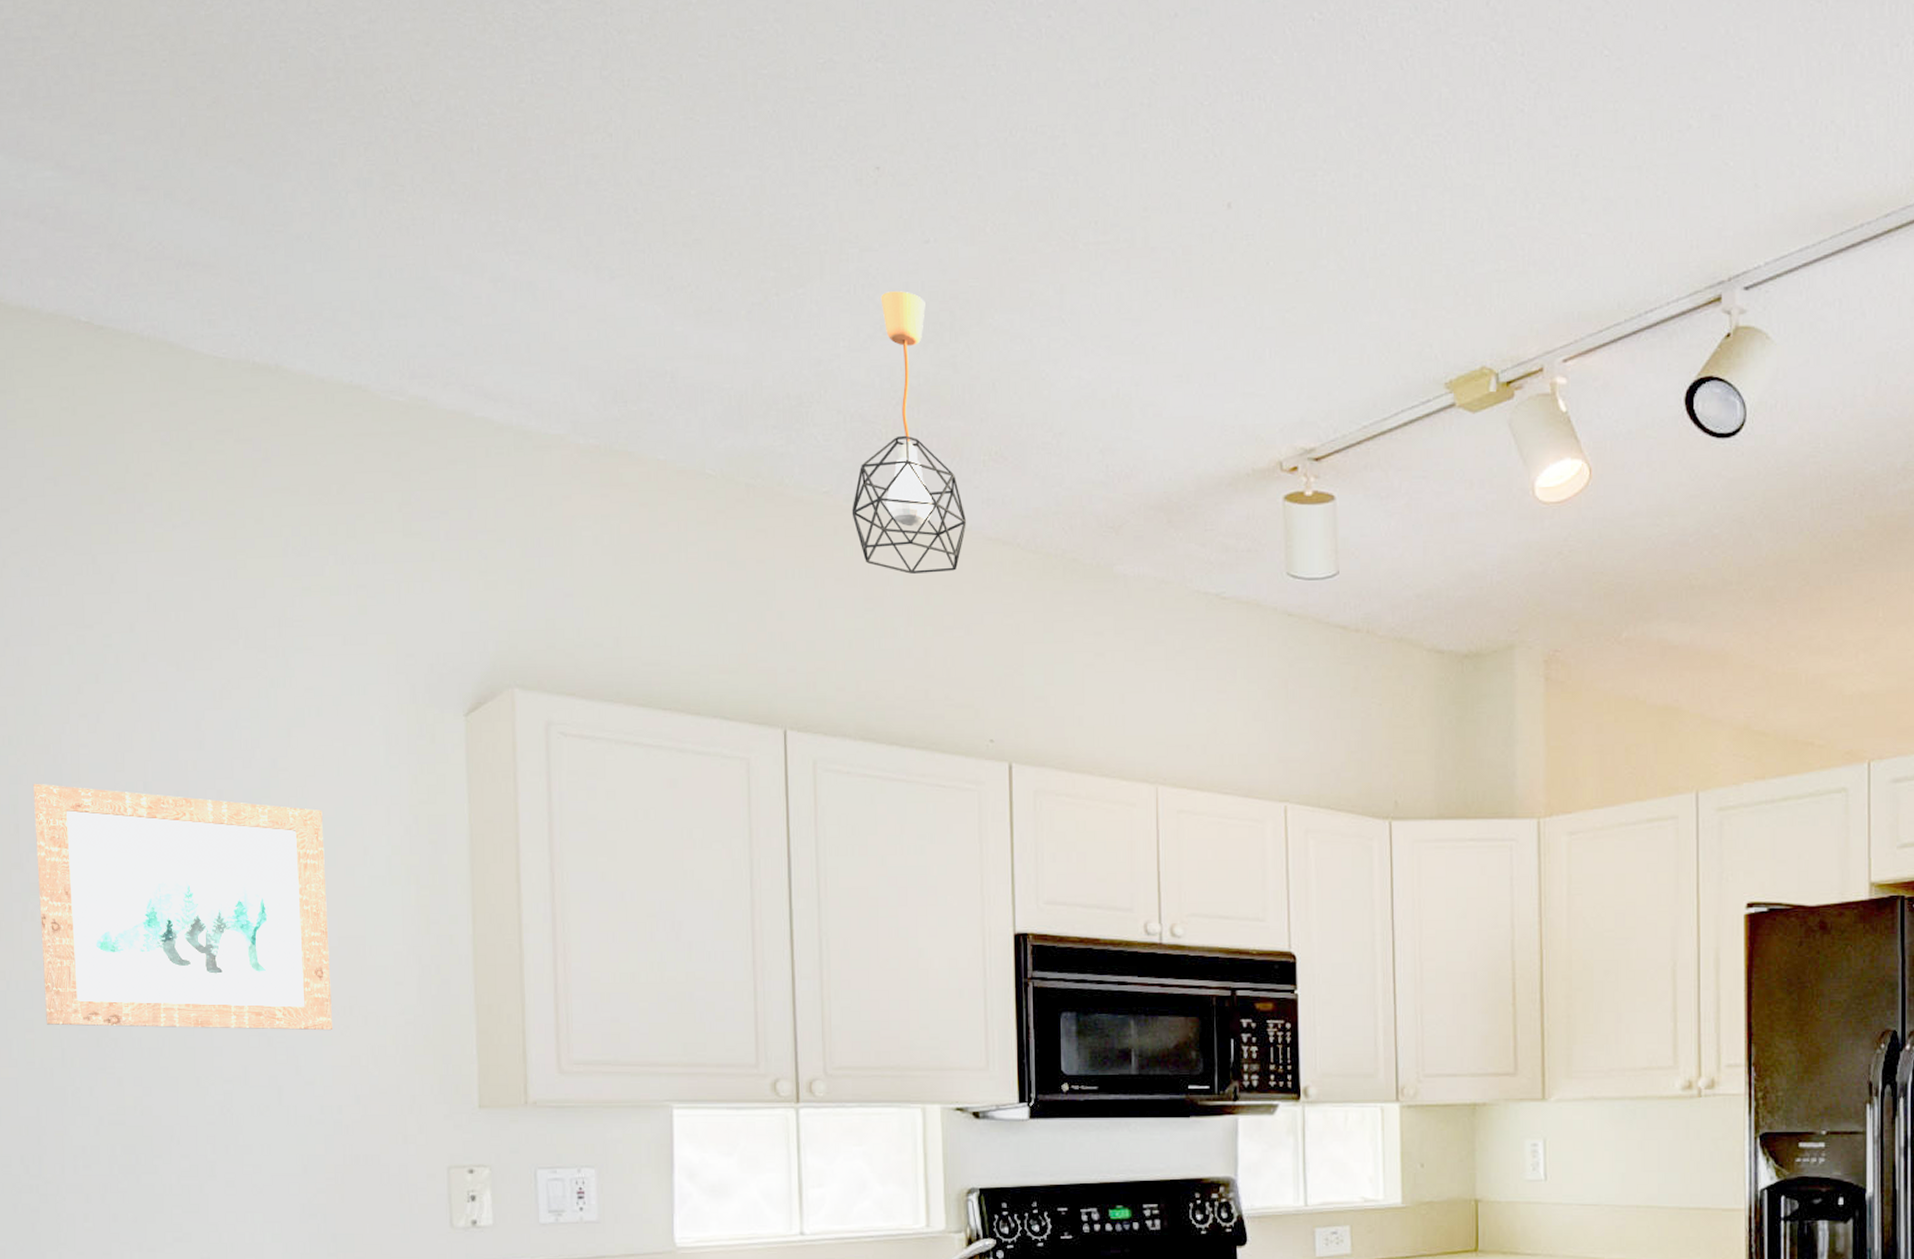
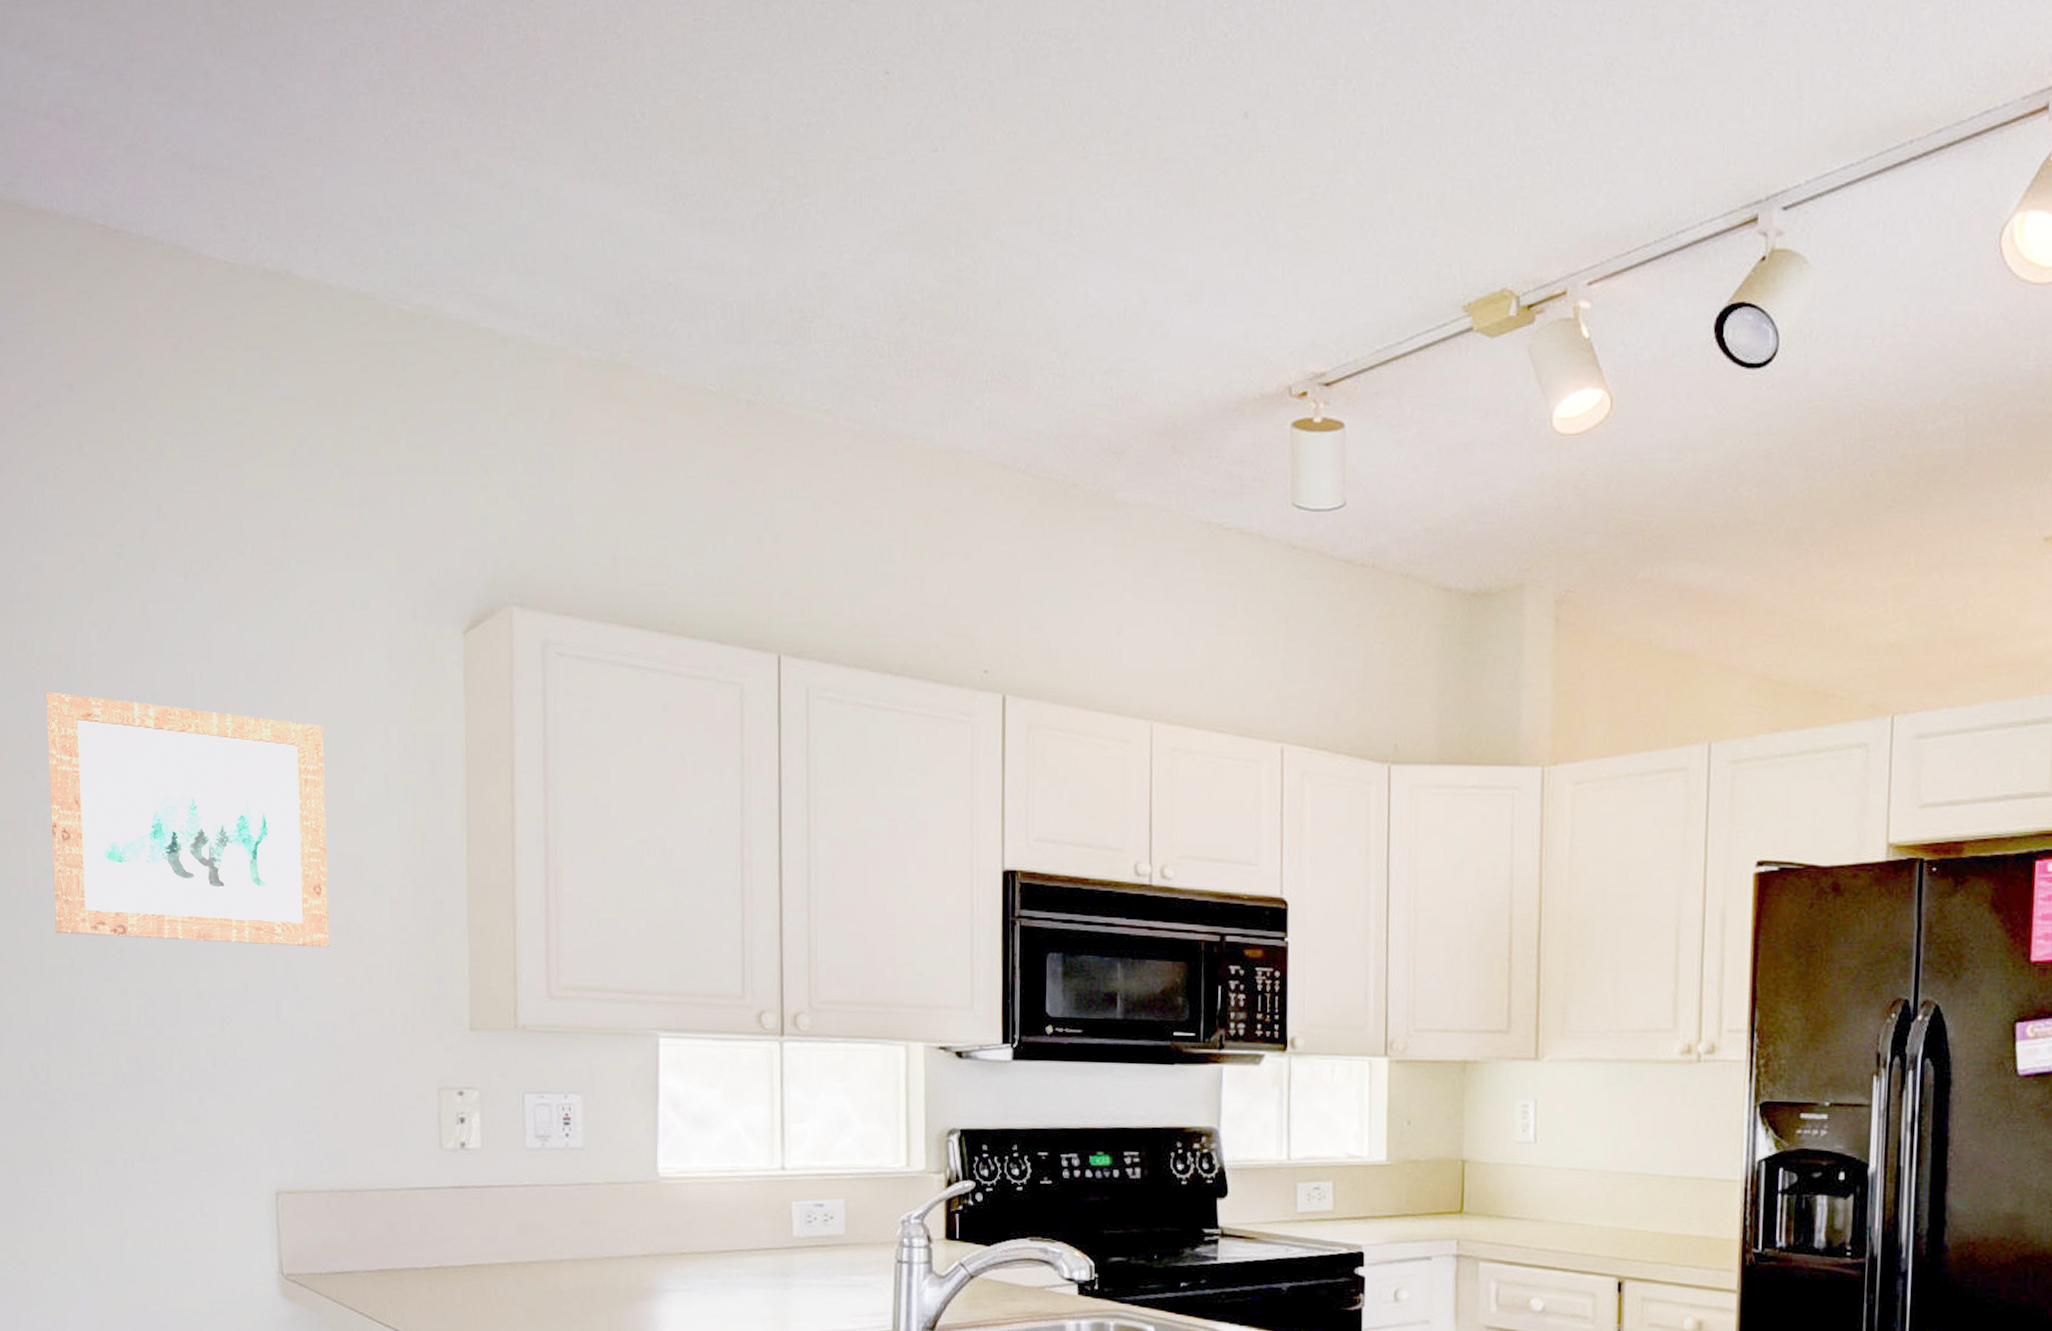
pendant light: present [852,291,967,574] -> none [852,202,968,497]

